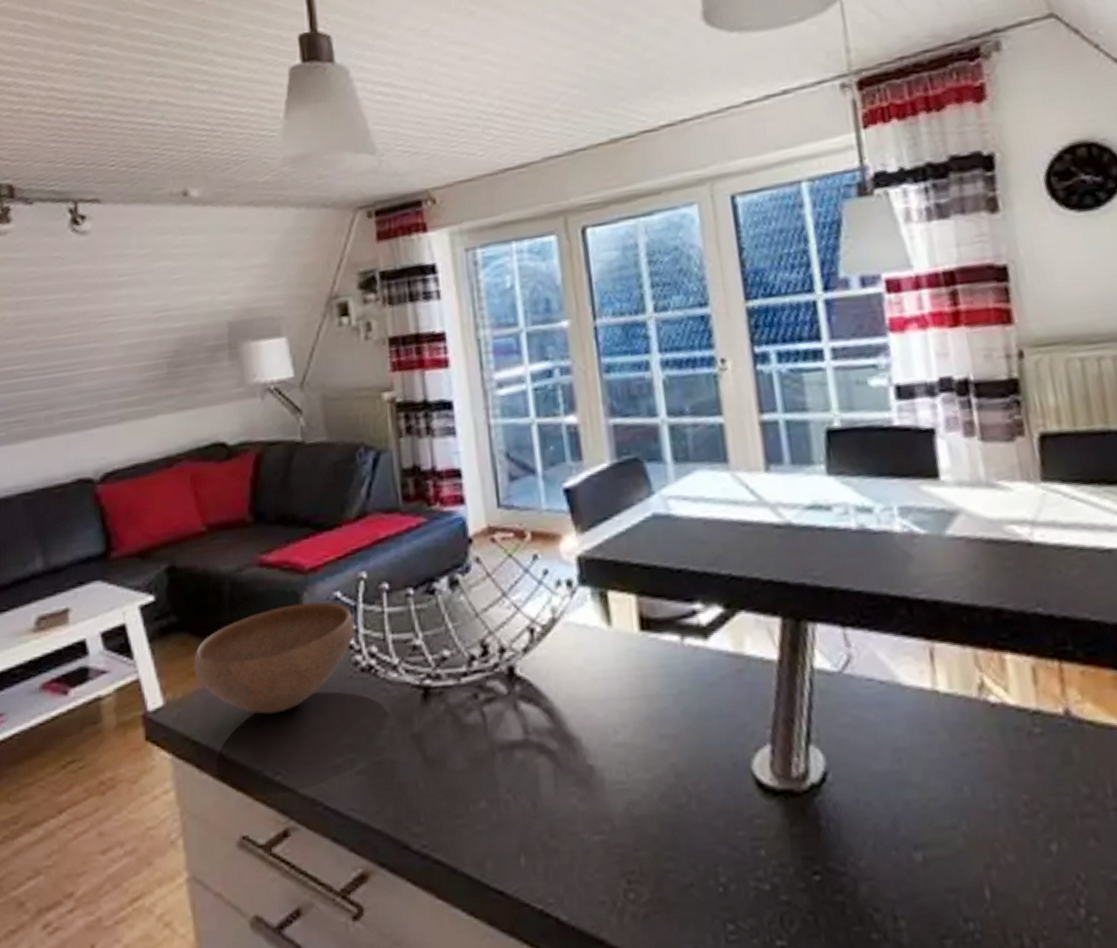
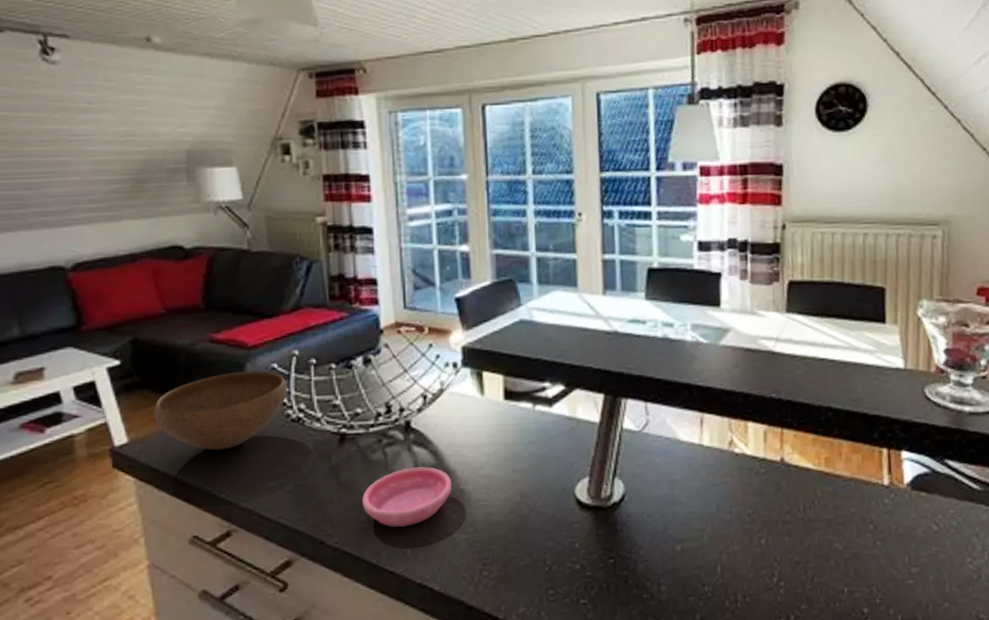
saucer: none [456,733,577,823] -> present [362,467,452,527]

